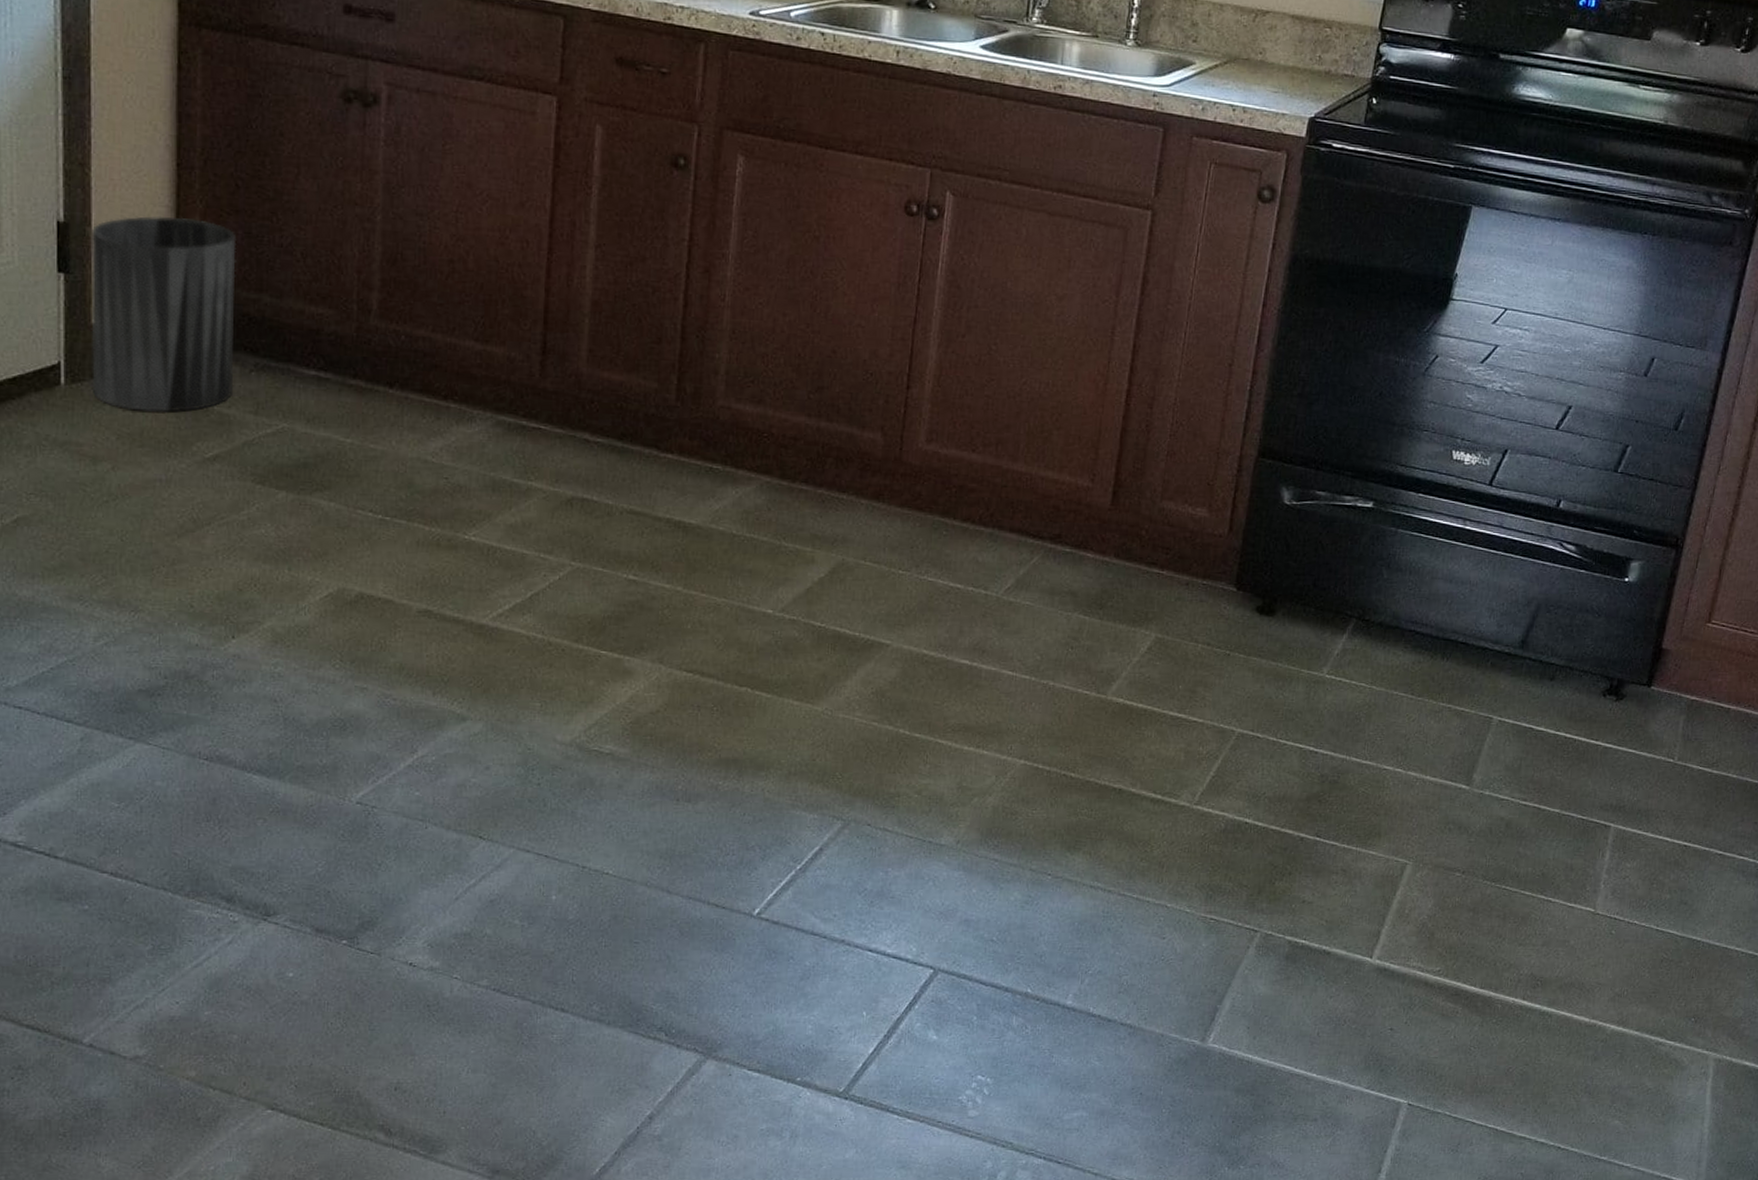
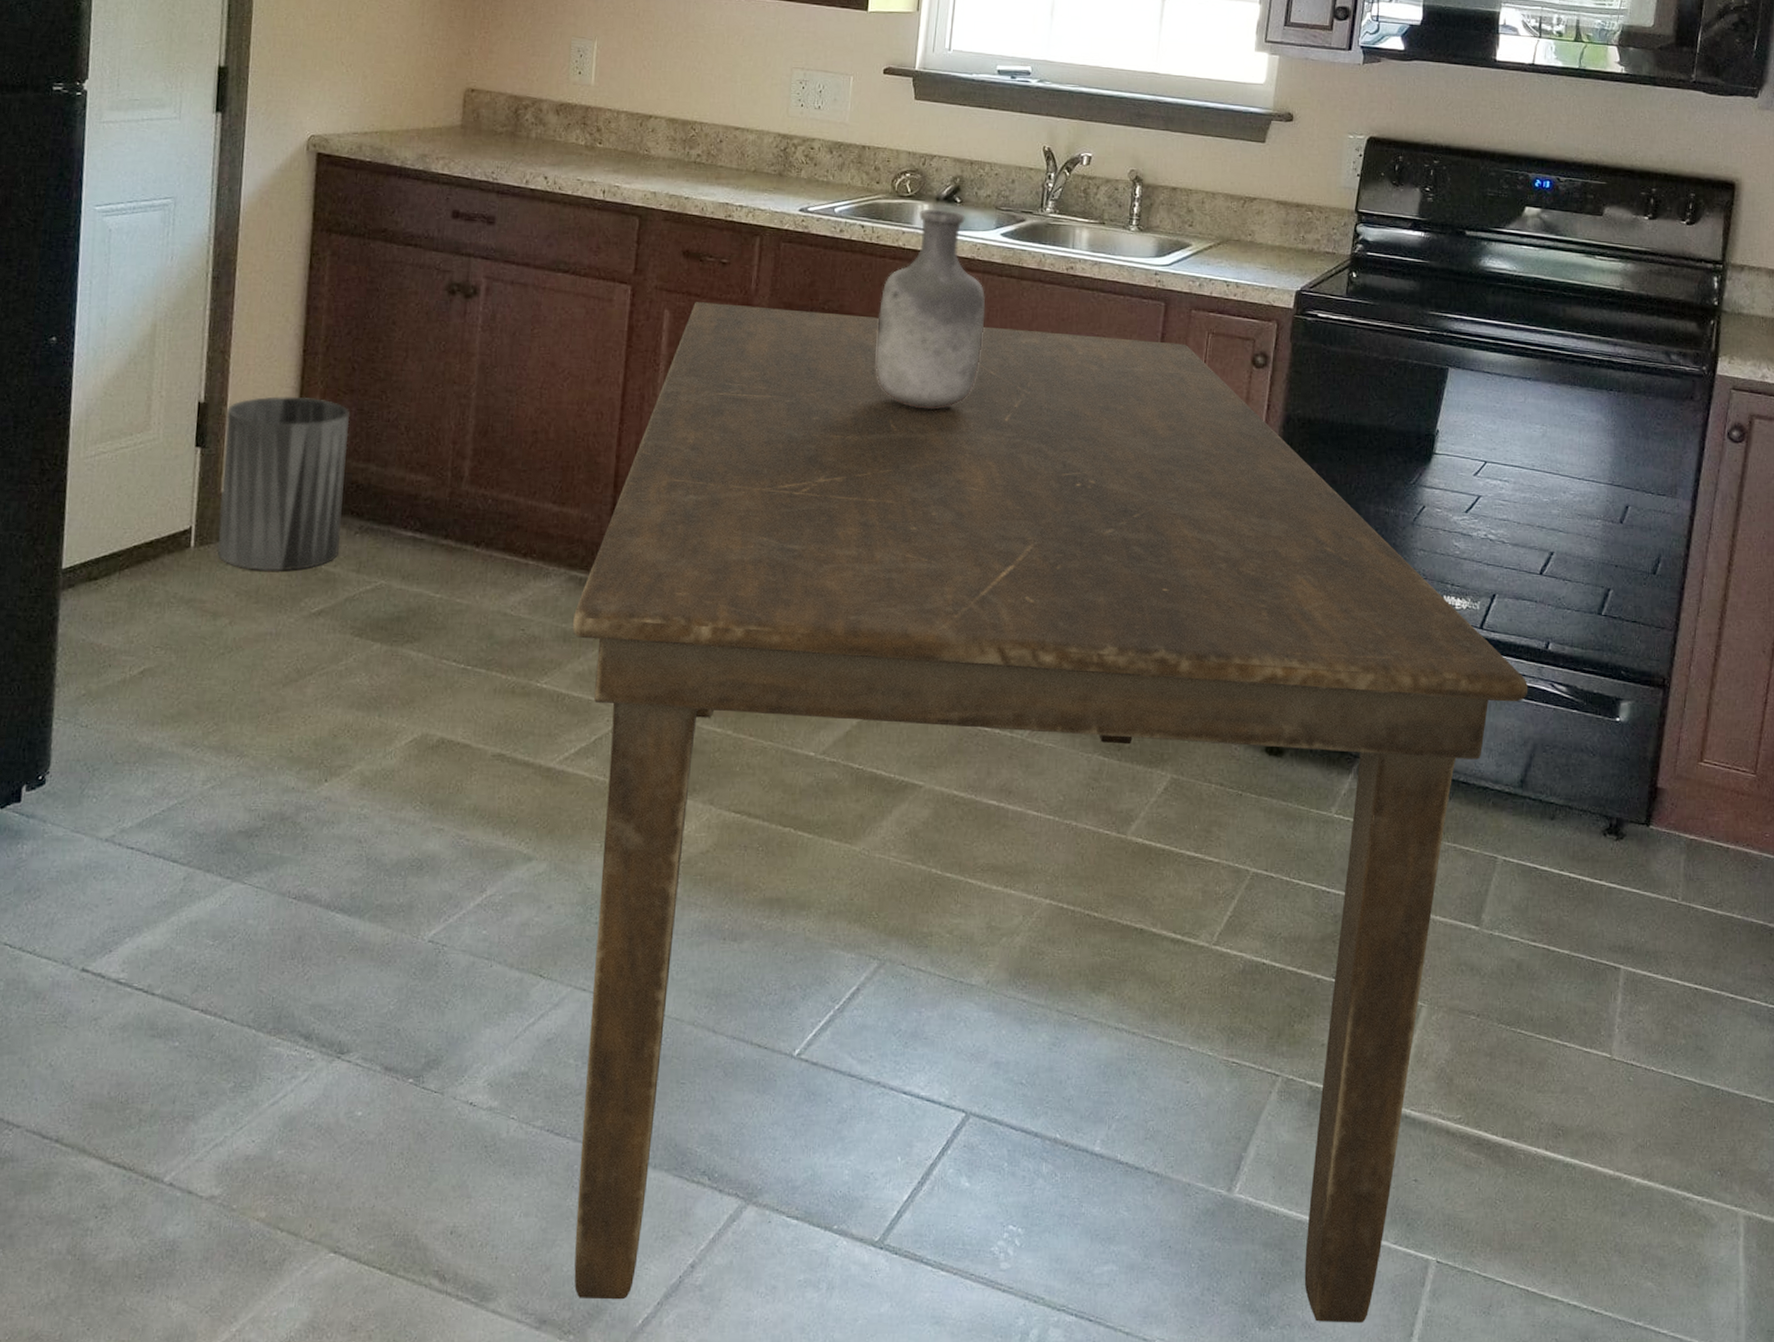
dining table: none [501,117,1536,1162] -> present [572,302,1529,1323]
vase: none [838,16,962,243] -> present [875,209,986,409]

